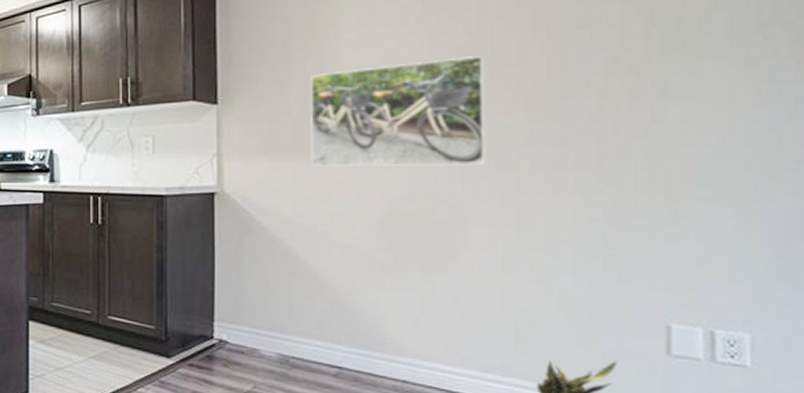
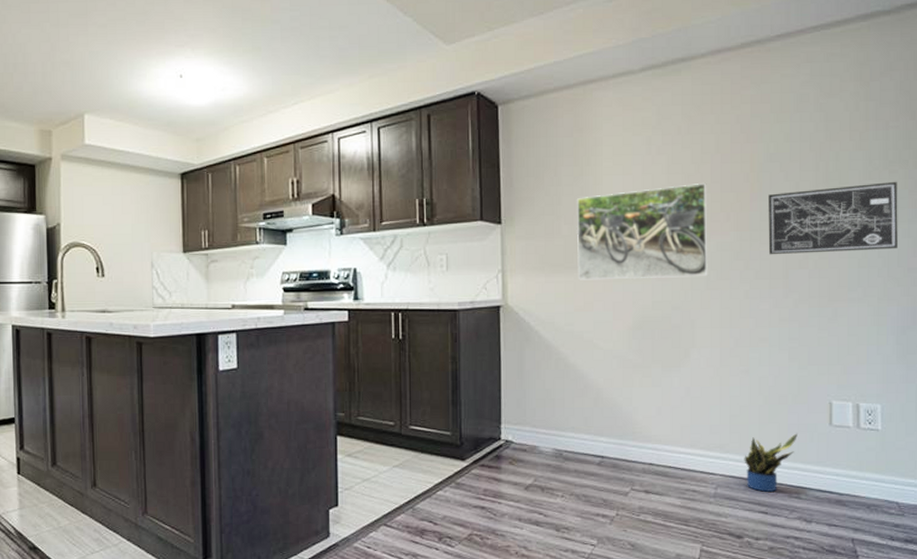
wall art: none [573,48,778,141] -> present [768,181,898,255]

